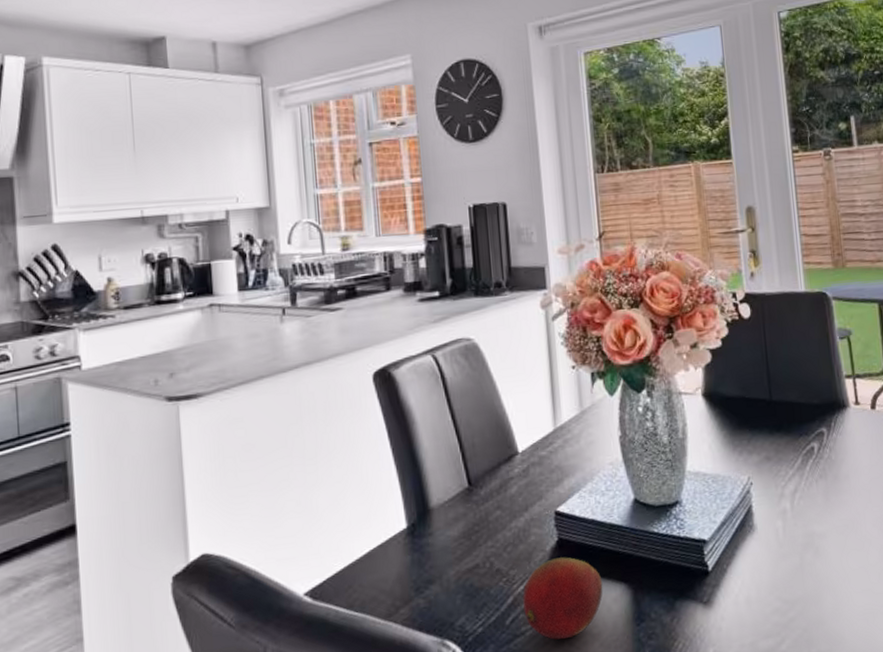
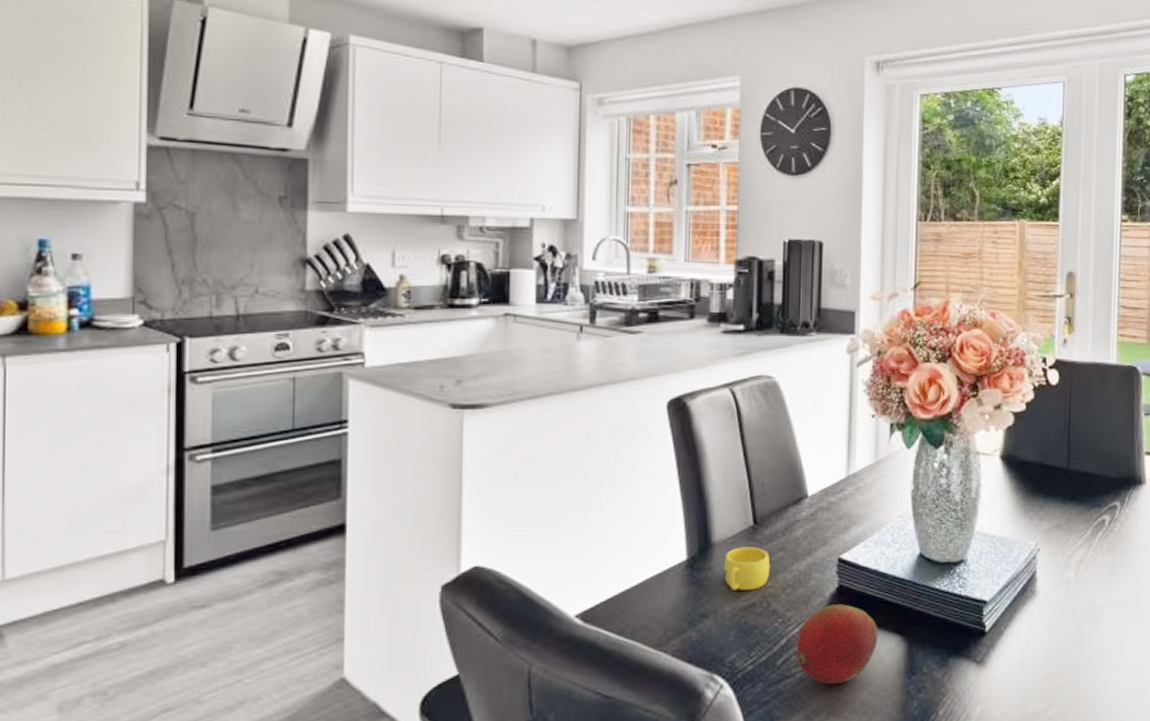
cup: none [443,508,490,554] -> present [723,547,771,590]

